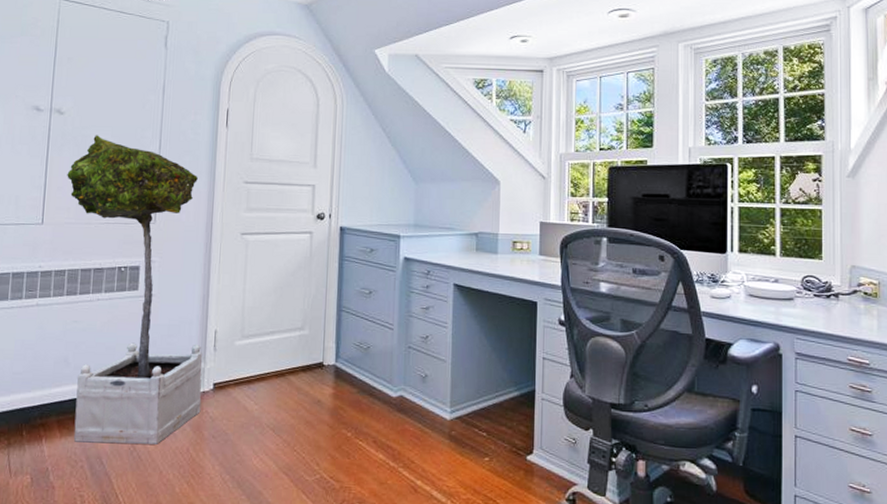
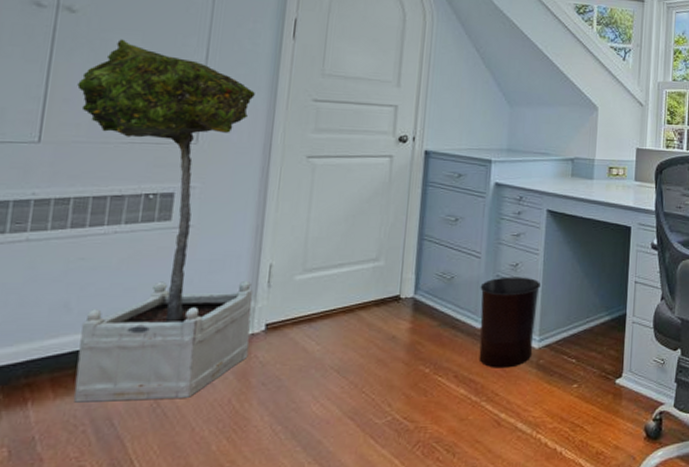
waste bin: none [394,348,450,437] -> present [479,277,540,368]

